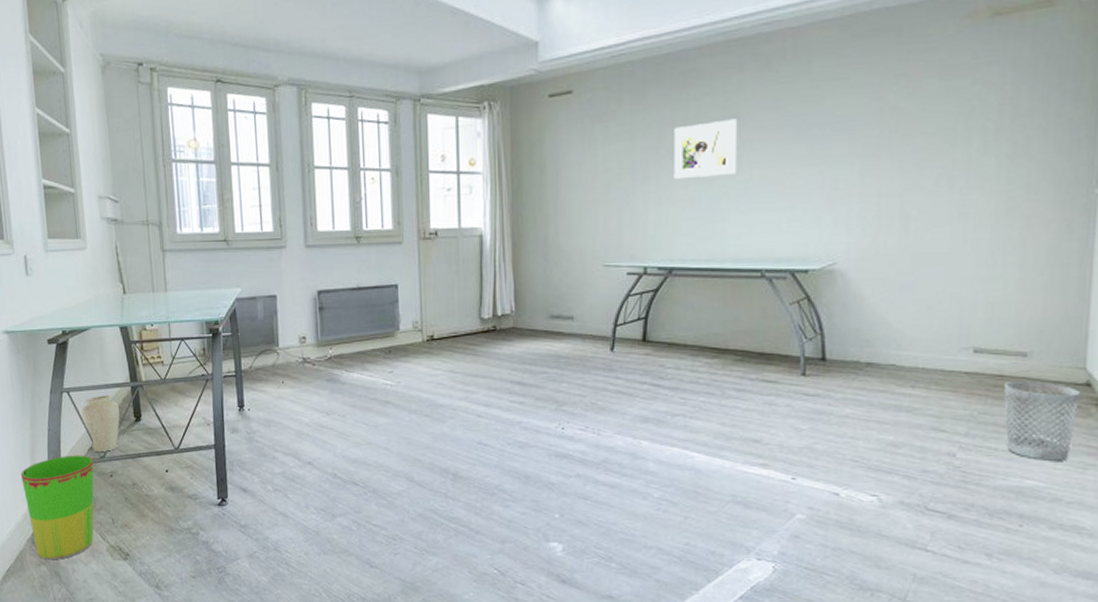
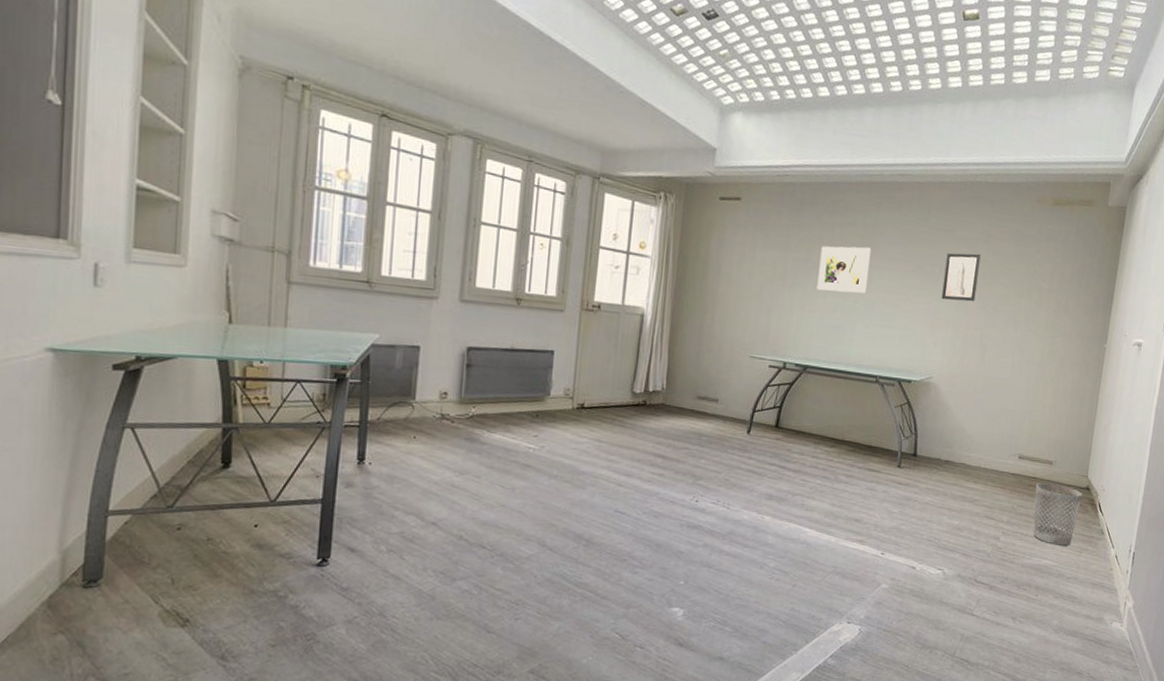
waste bin: present [21,455,94,560] -> none [45,502,157,628]
vase: present [82,395,120,452] -> none [149,435,203,501]
wall art: none [838,100,889,166] -> present [941,253,981,302]

